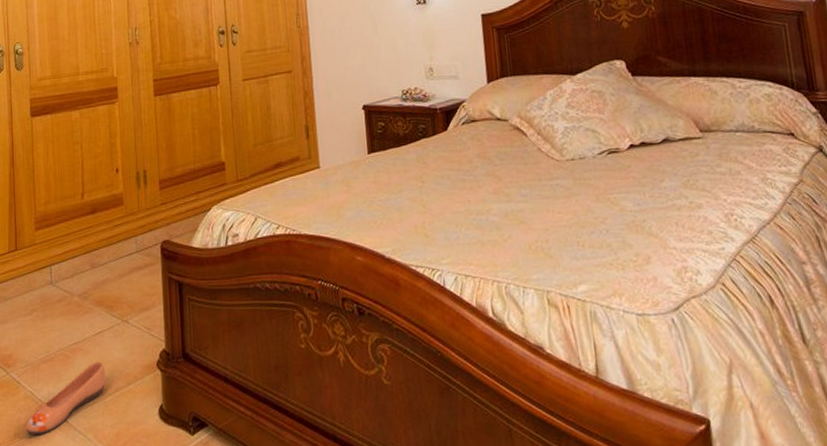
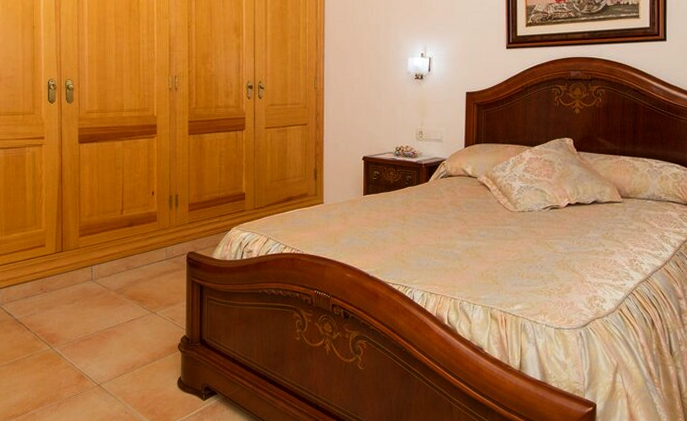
shoe: present [25,361,106,435] -> none [66,342,135,396]

